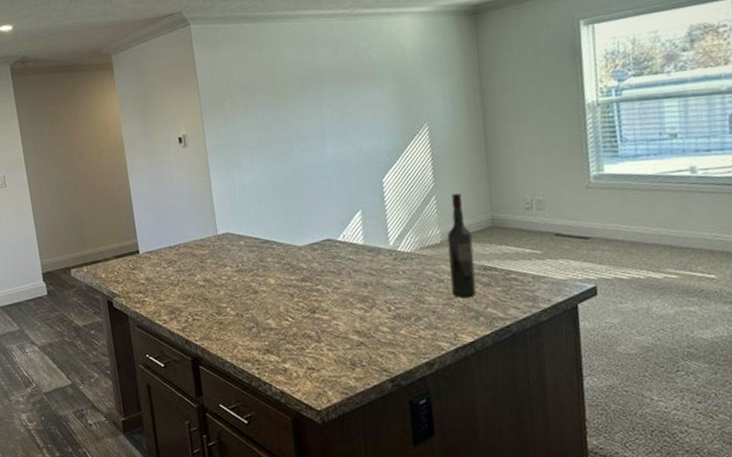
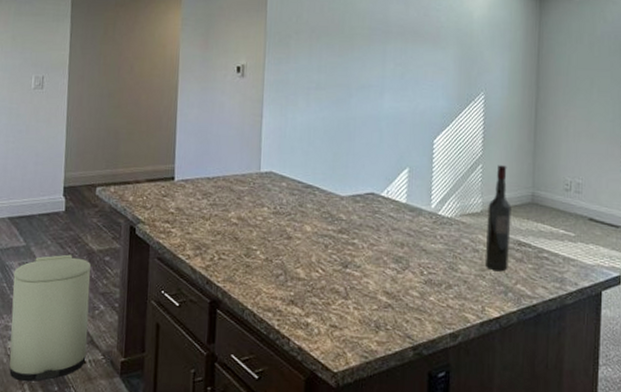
pedal bin: none [14,332,91,446] -> present [9,254,91,382]

